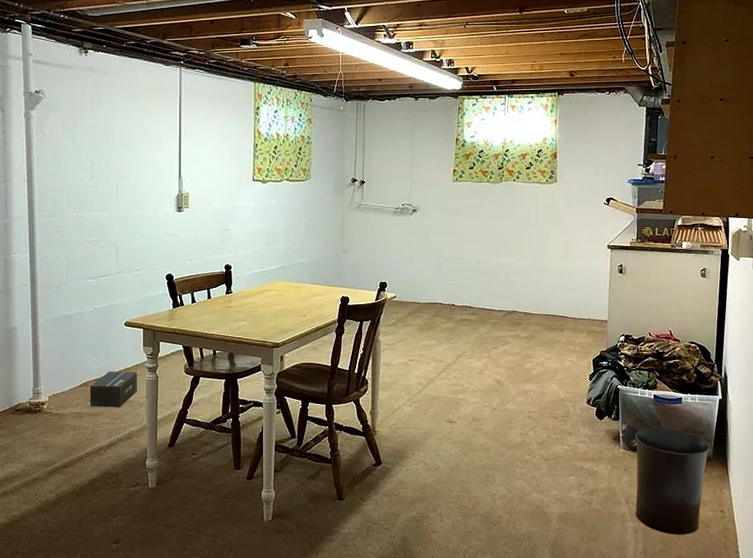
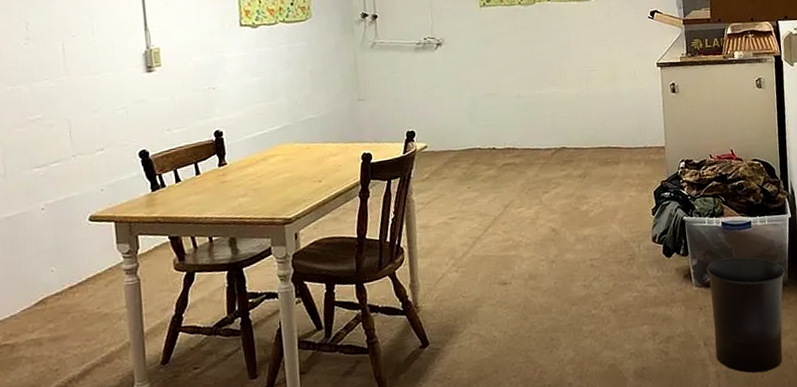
box: present [89,371,137,407] -> none [48,276,114,329]

